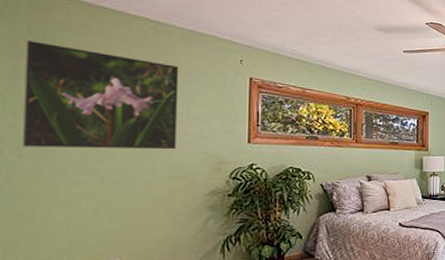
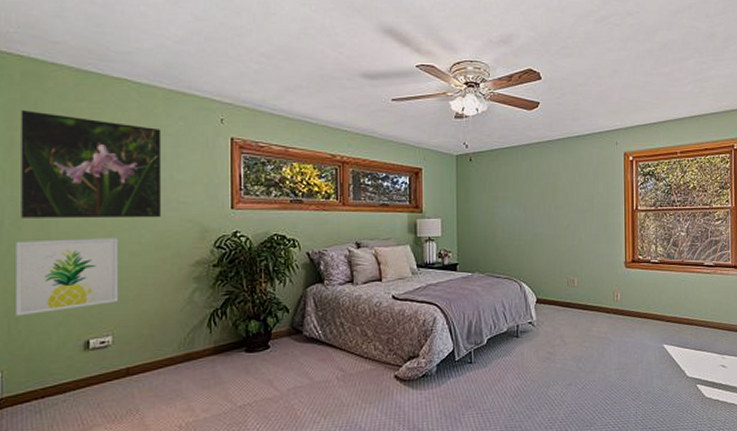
wall art: none [14,168,130,244] -> present [16,238,119,316]

